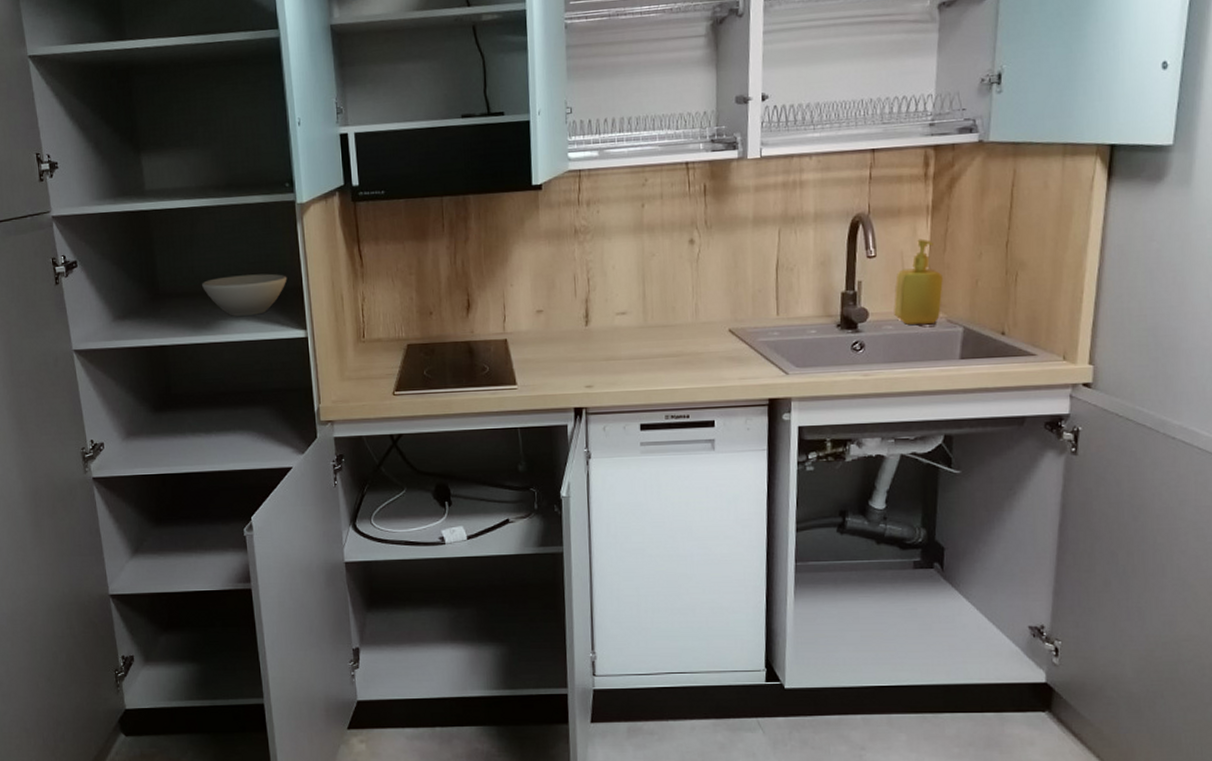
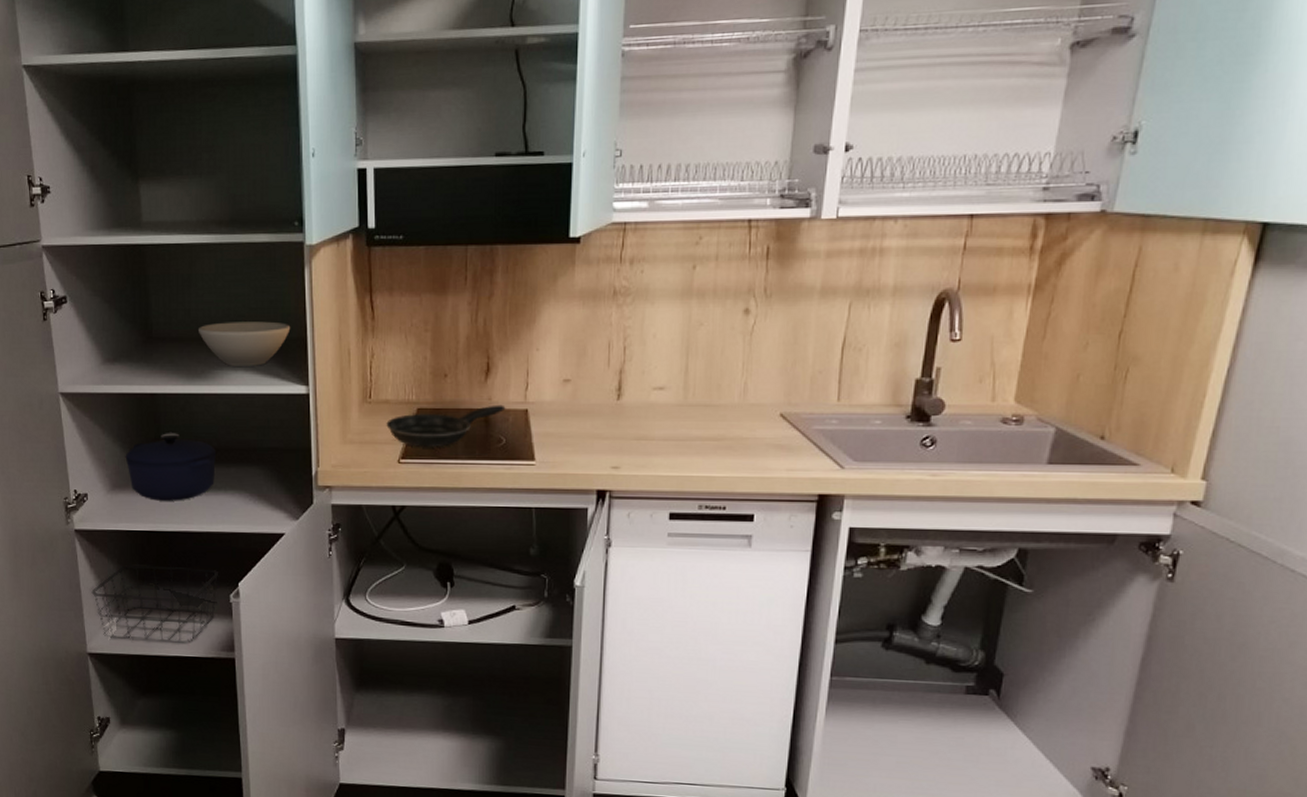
basket: none [111,505,233,579] -> present [91,564,219,643]
cooking pot: none [138,381,225,445] -> present [125,433,217,501]
frying pan: none [380,336,487,379] -> present [386,404,506,447]
soap dispenser: present [894,238,943,325] -> none [975,322,1038,422]

